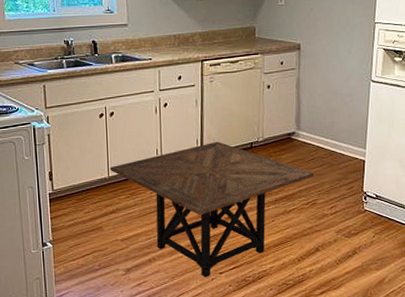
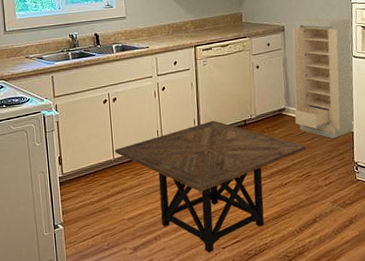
storage cabinet: none [304,37,373,167] -> present [292,17,354,139]

